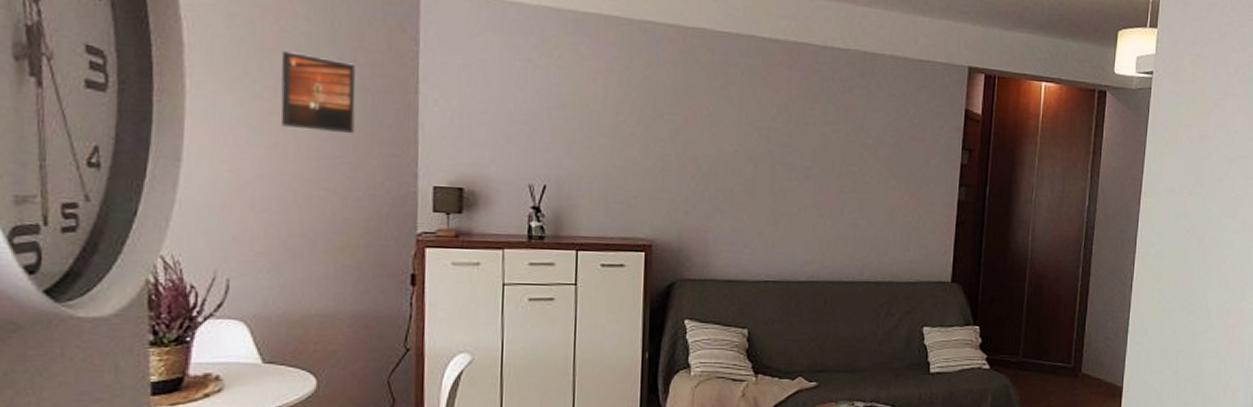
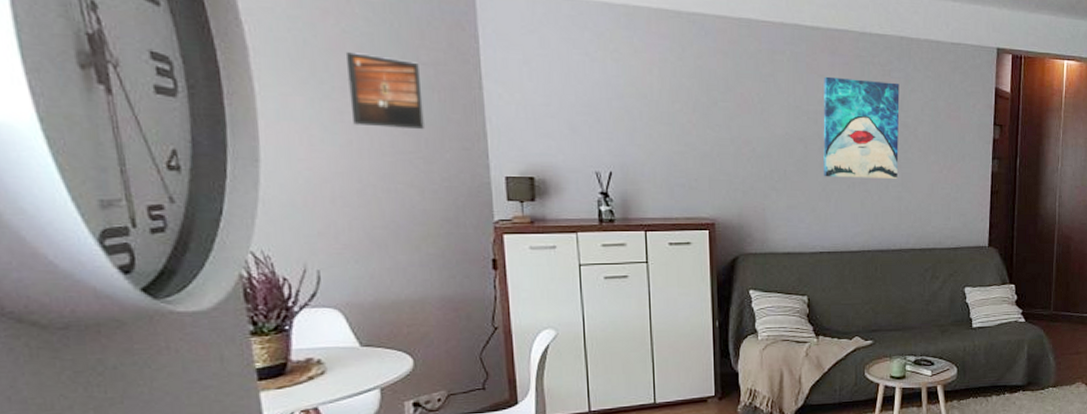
wall art: none [773,91,861,204] -> present [823,76,900,179]

